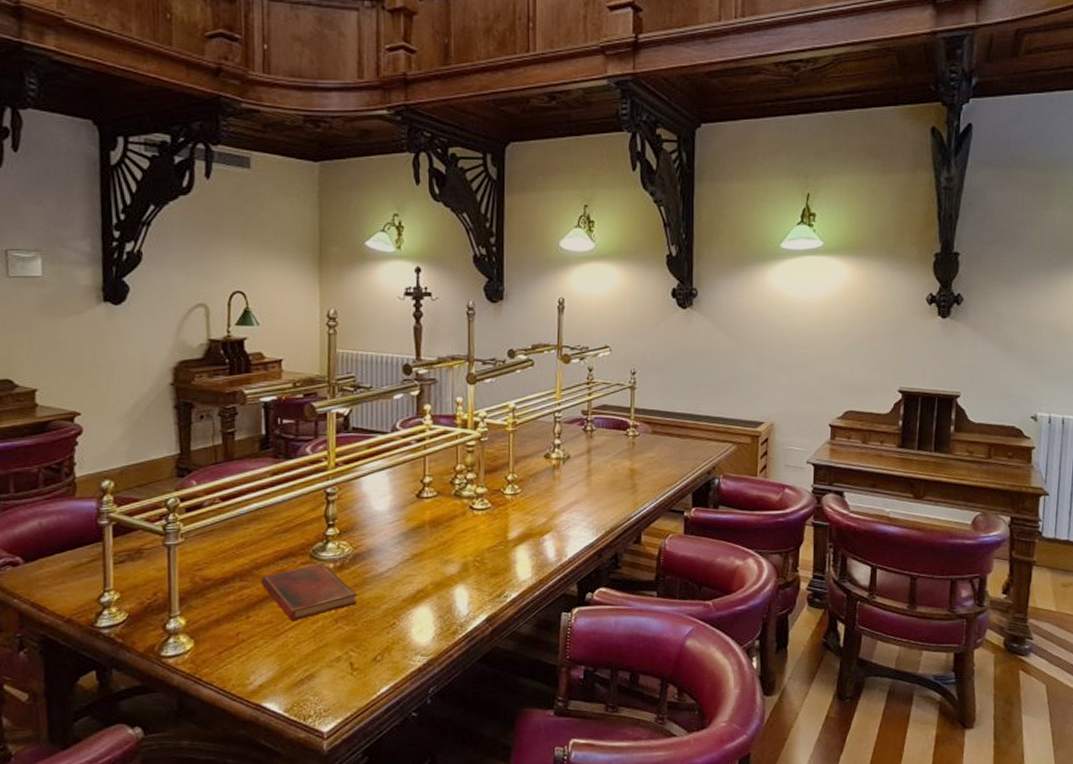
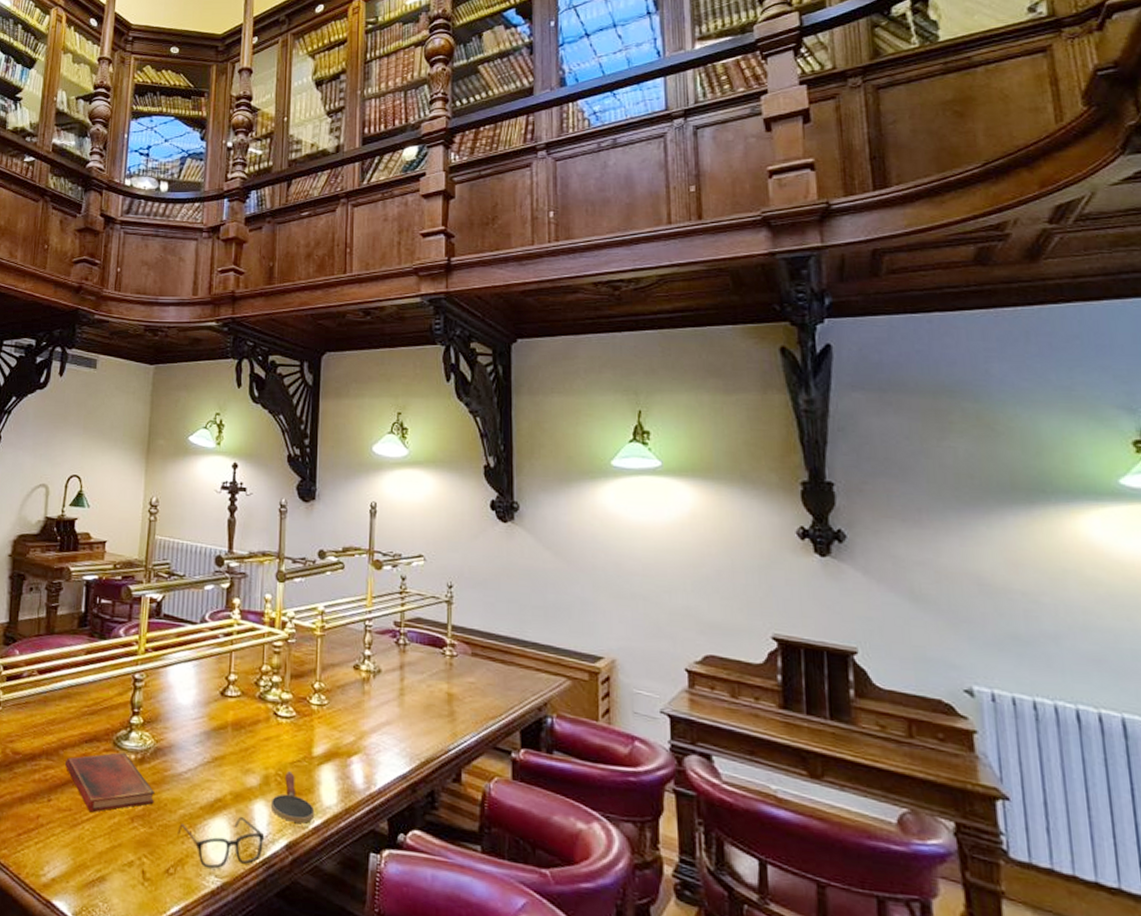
eyeglasses: none [382,601,466,650] -> present [177,816,265,870]
magnifying glass: none [471,556,512,599] -> present [271,771,315,823]

